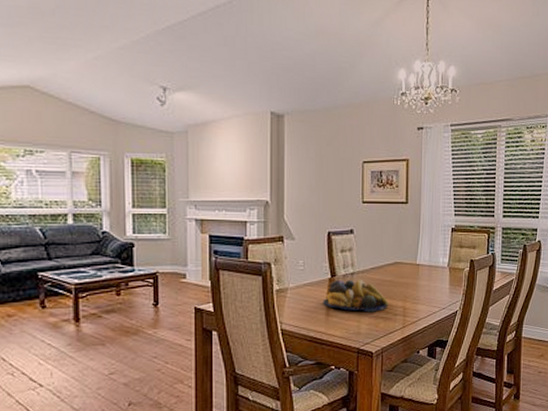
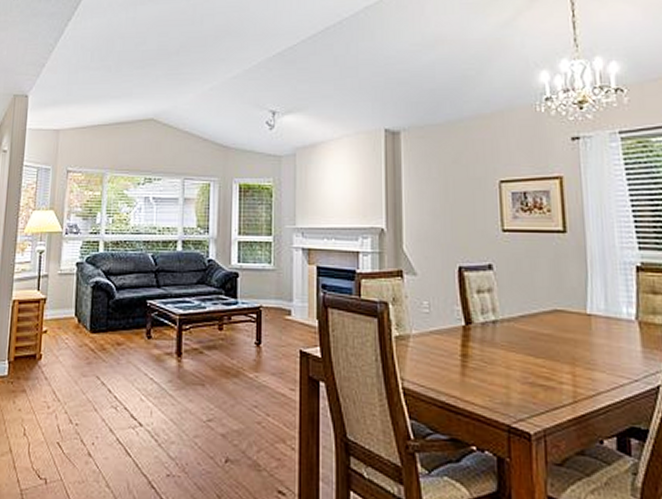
fruit bowl: present [322,279,389,312] -> none [455,328,550,377]

